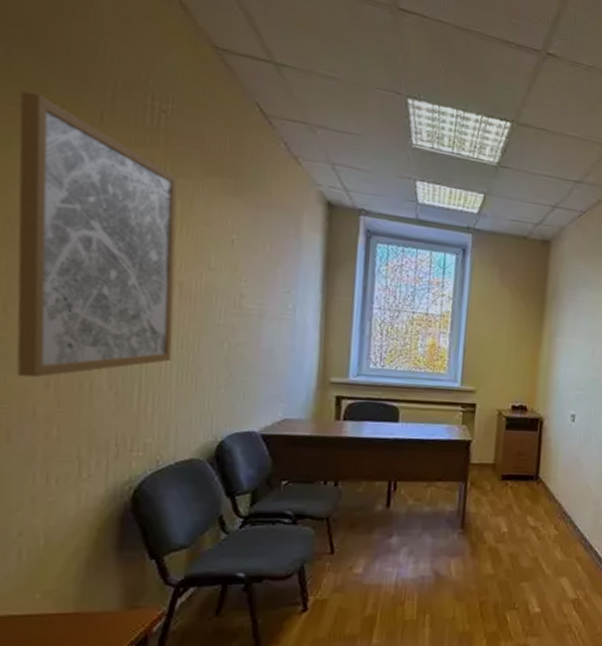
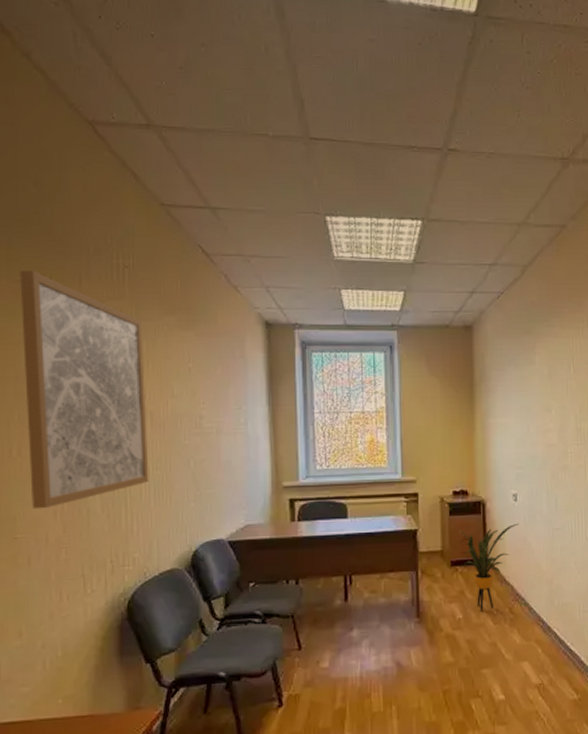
house plant: none [511,443,574,526] -> present [458,523,520,611]

